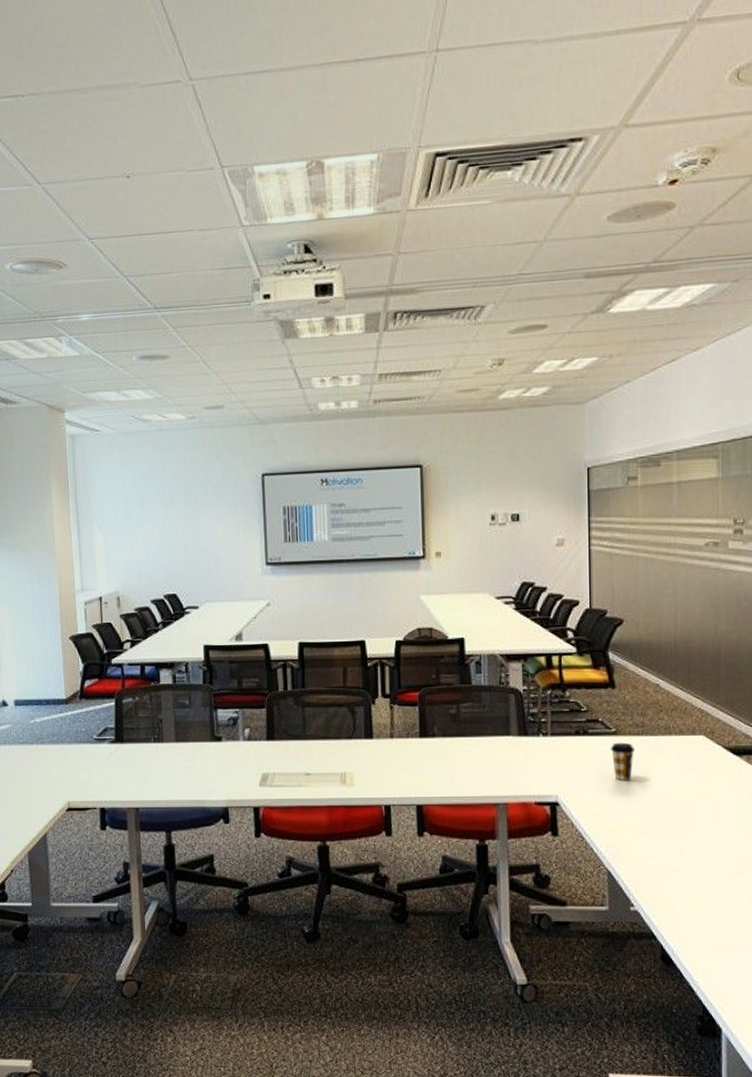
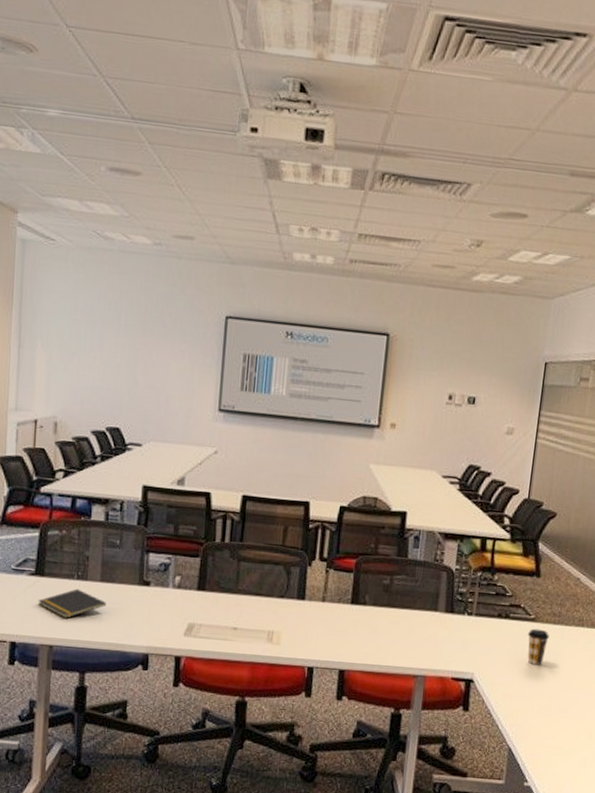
notepad: none [120,751,183,781] -> present [38,588,106,618]

